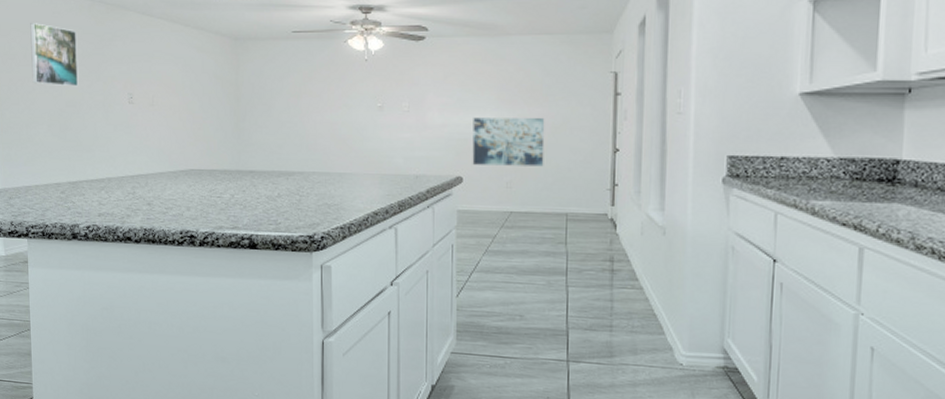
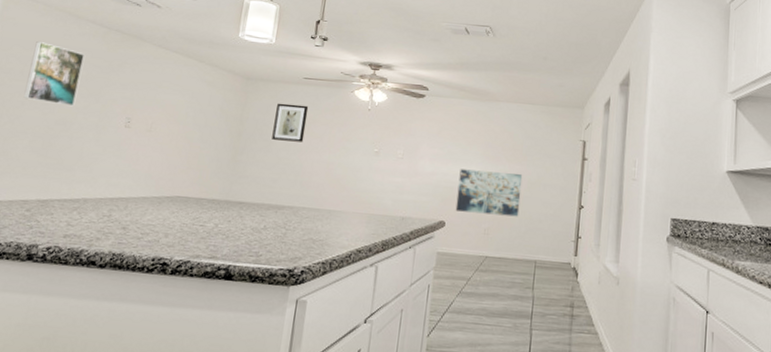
wall art: none [270,62,303,103] -> present [272,103,309,142]

